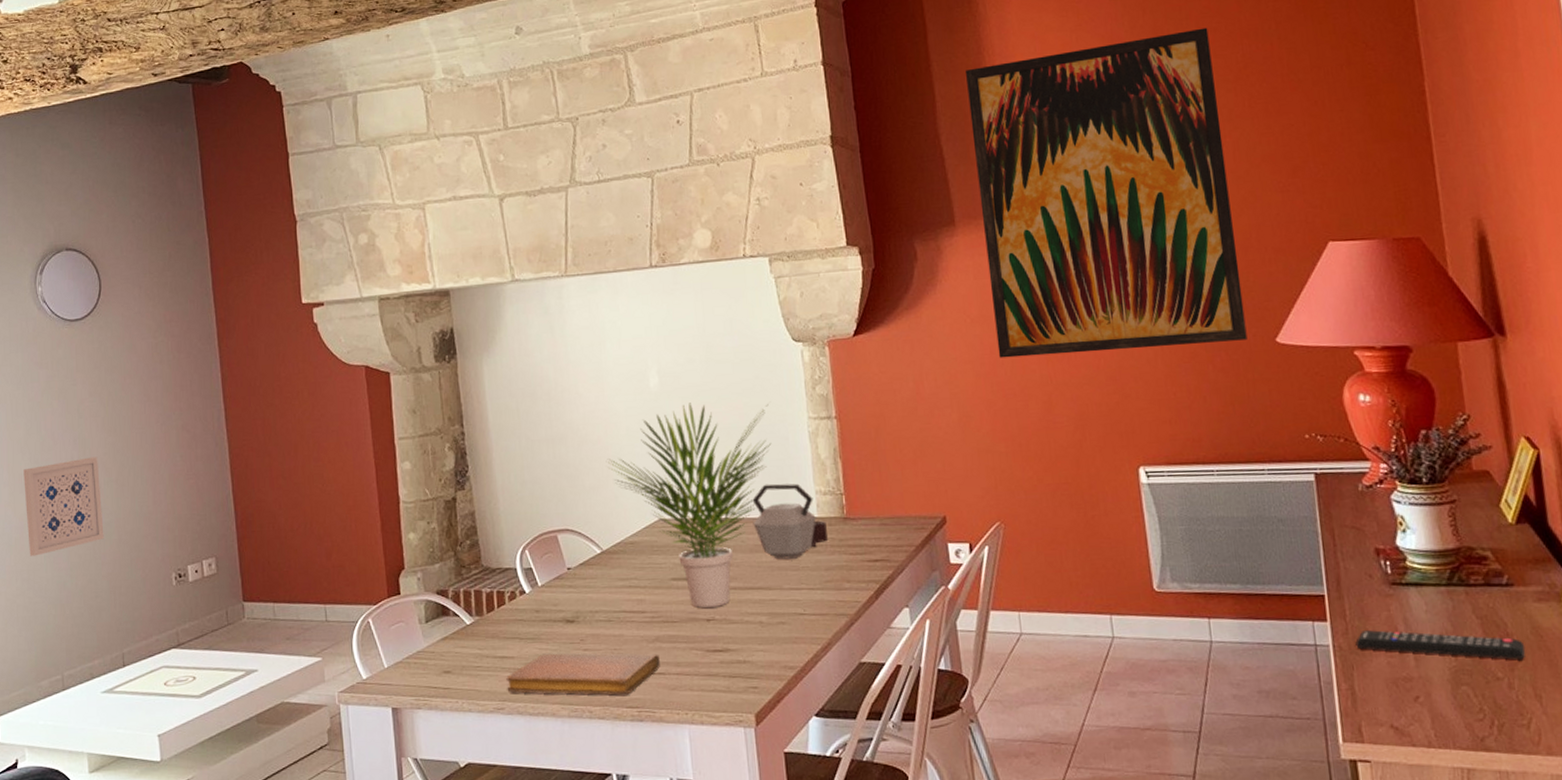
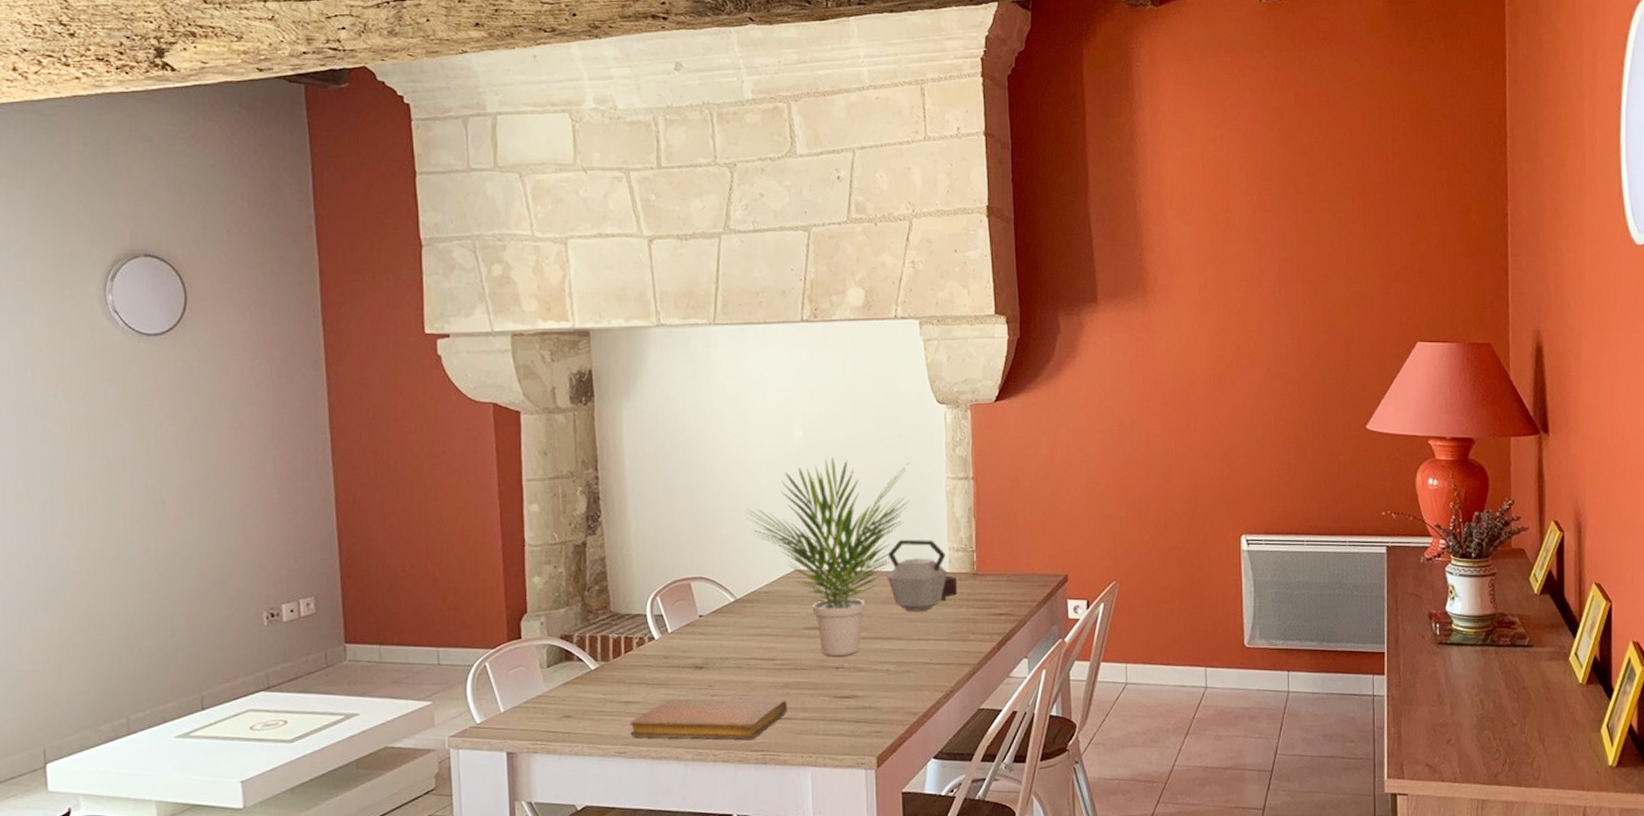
wall art: present [23,457,104,556] -> none [85,485,183,591]
wall art: present [966,27,1248,358] -> none [1118,137,1343,430]
remote control: present [1355,630,1526,660] -> none [1405,683,1537,709]

